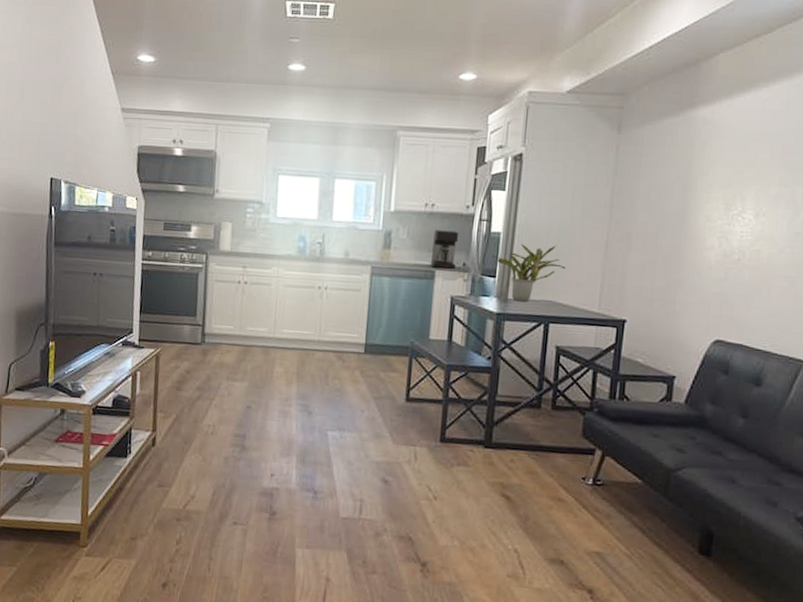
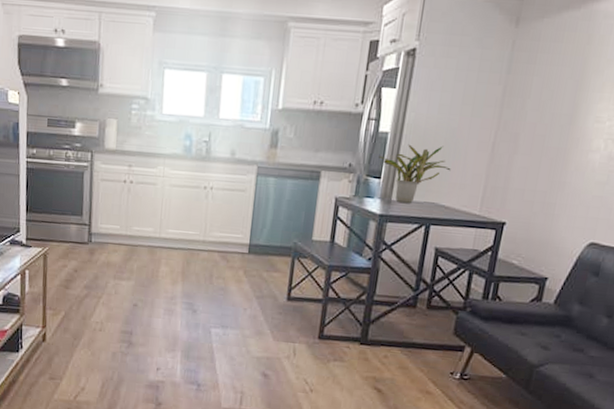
coffee maker: present [430,229,459,270] -> none [316,129,347,171]

